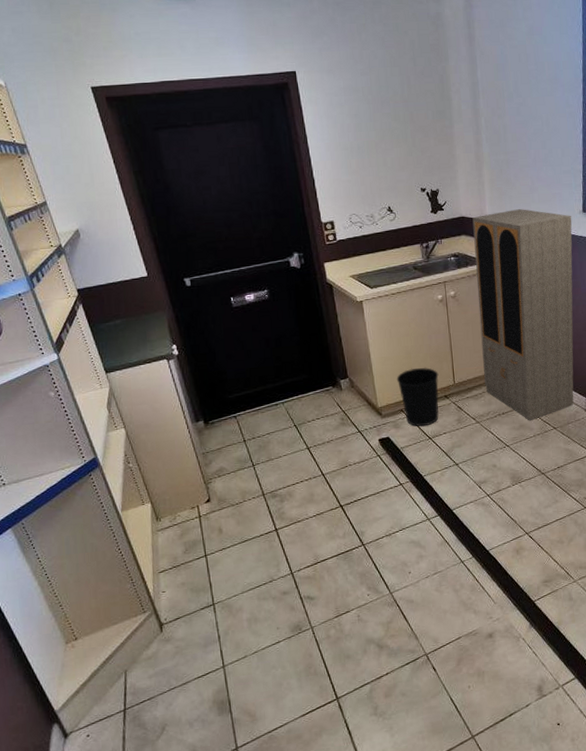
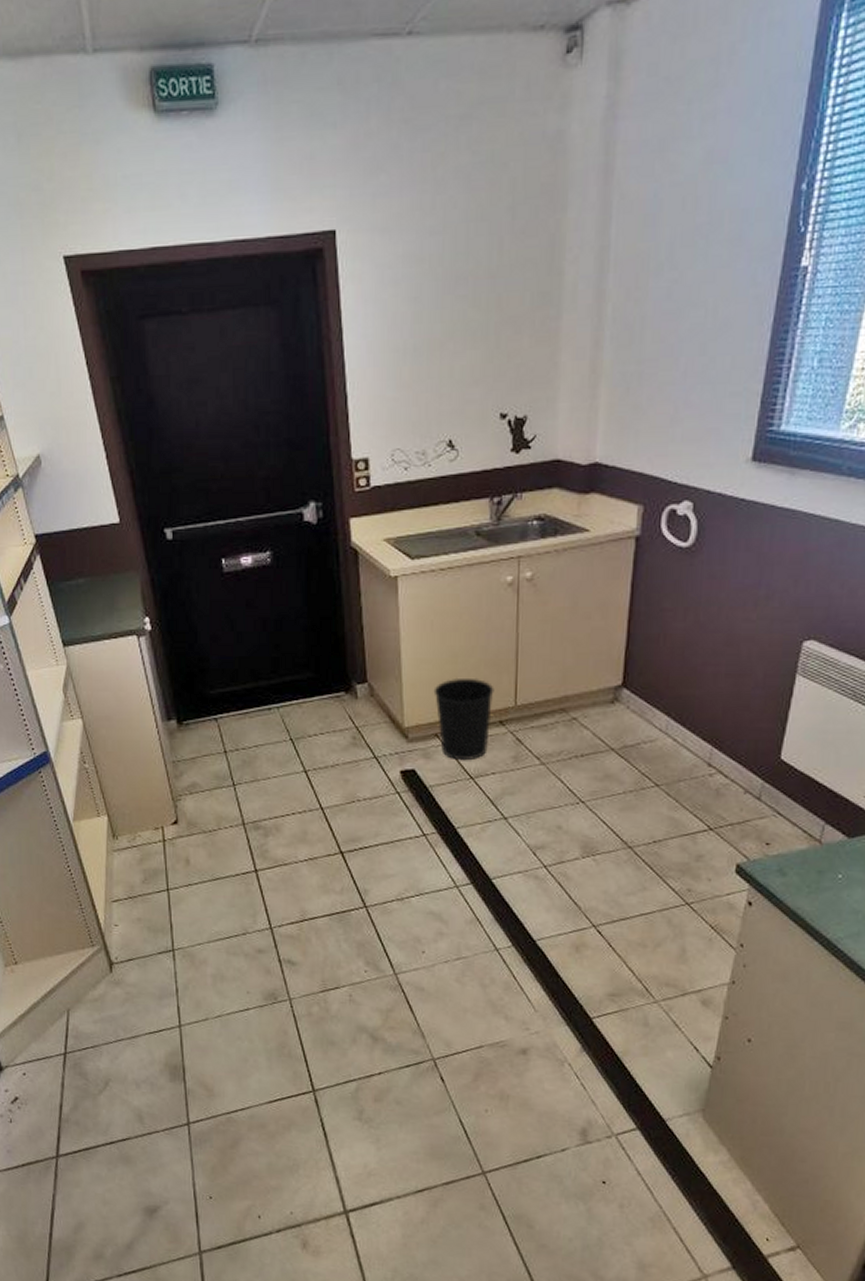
cabinet: present [472,209,574,421] -> none [560,451,733,771]

